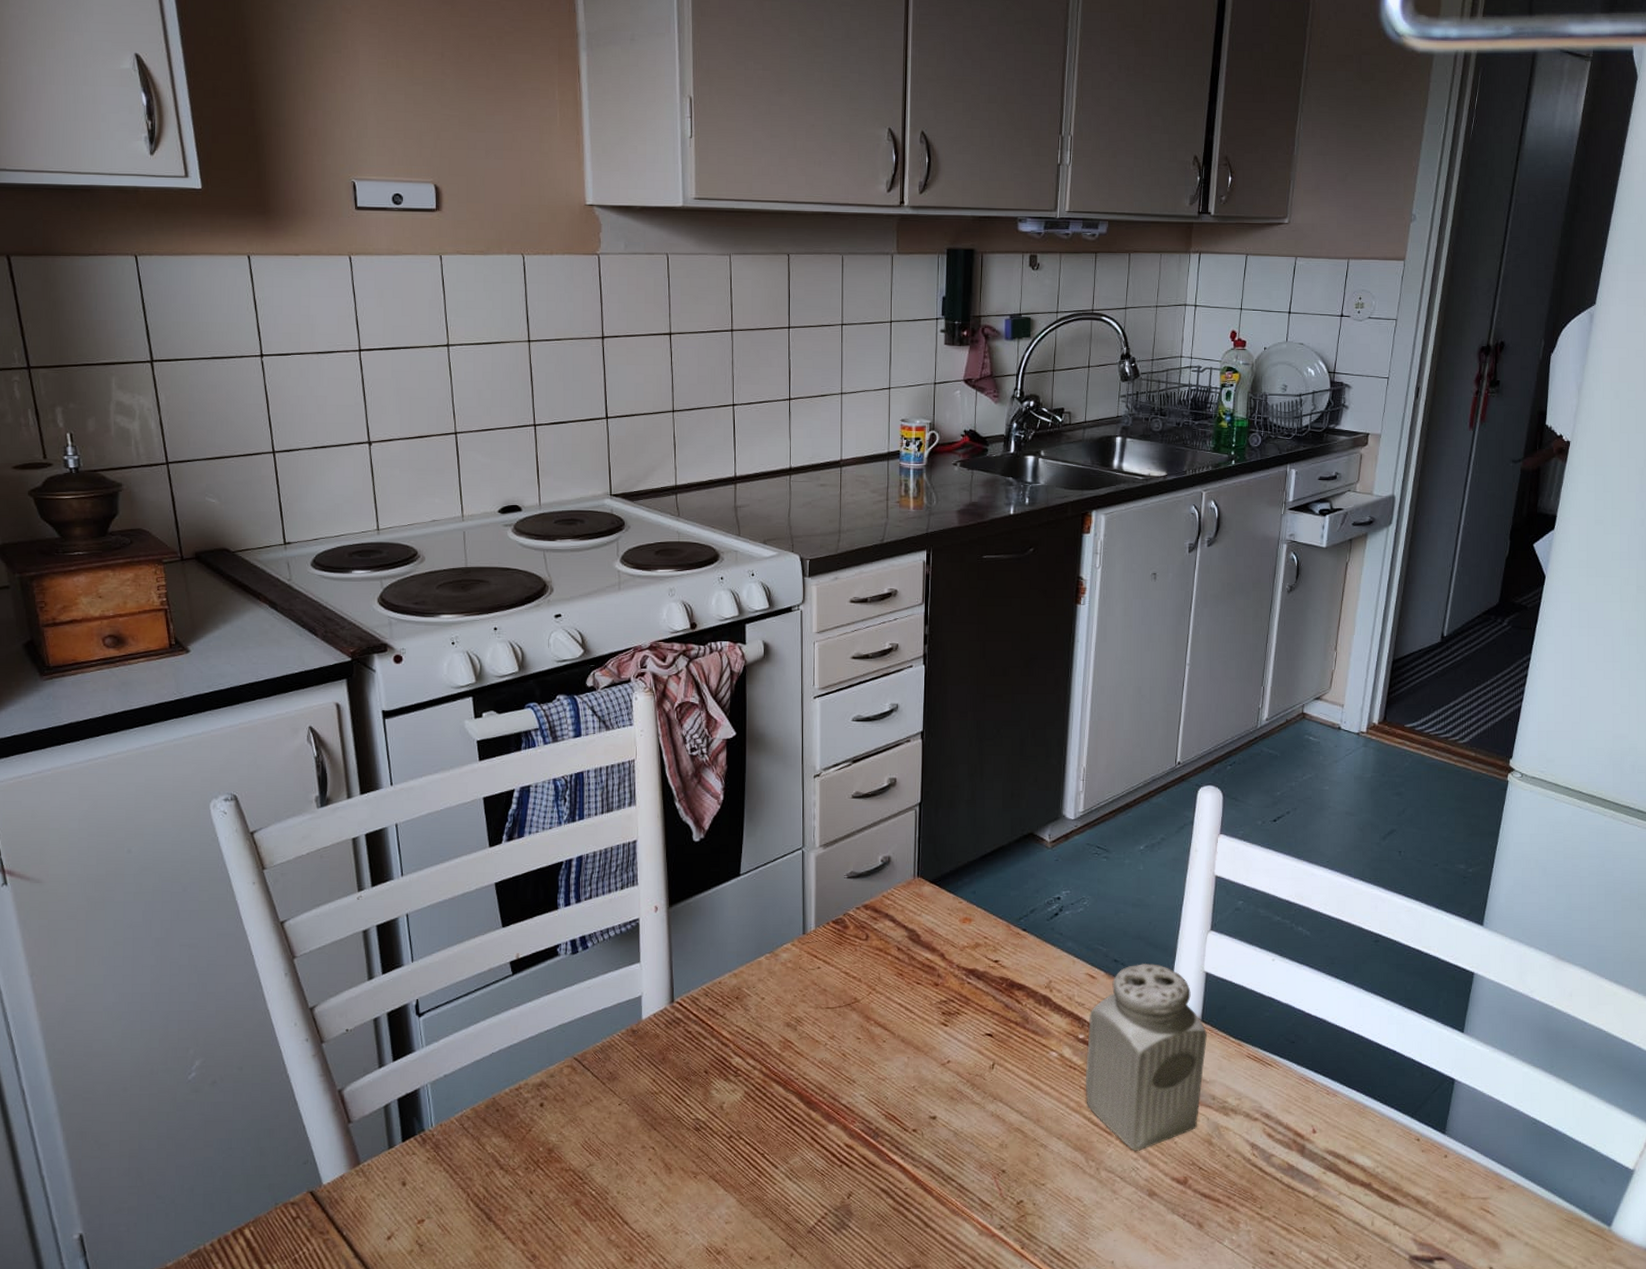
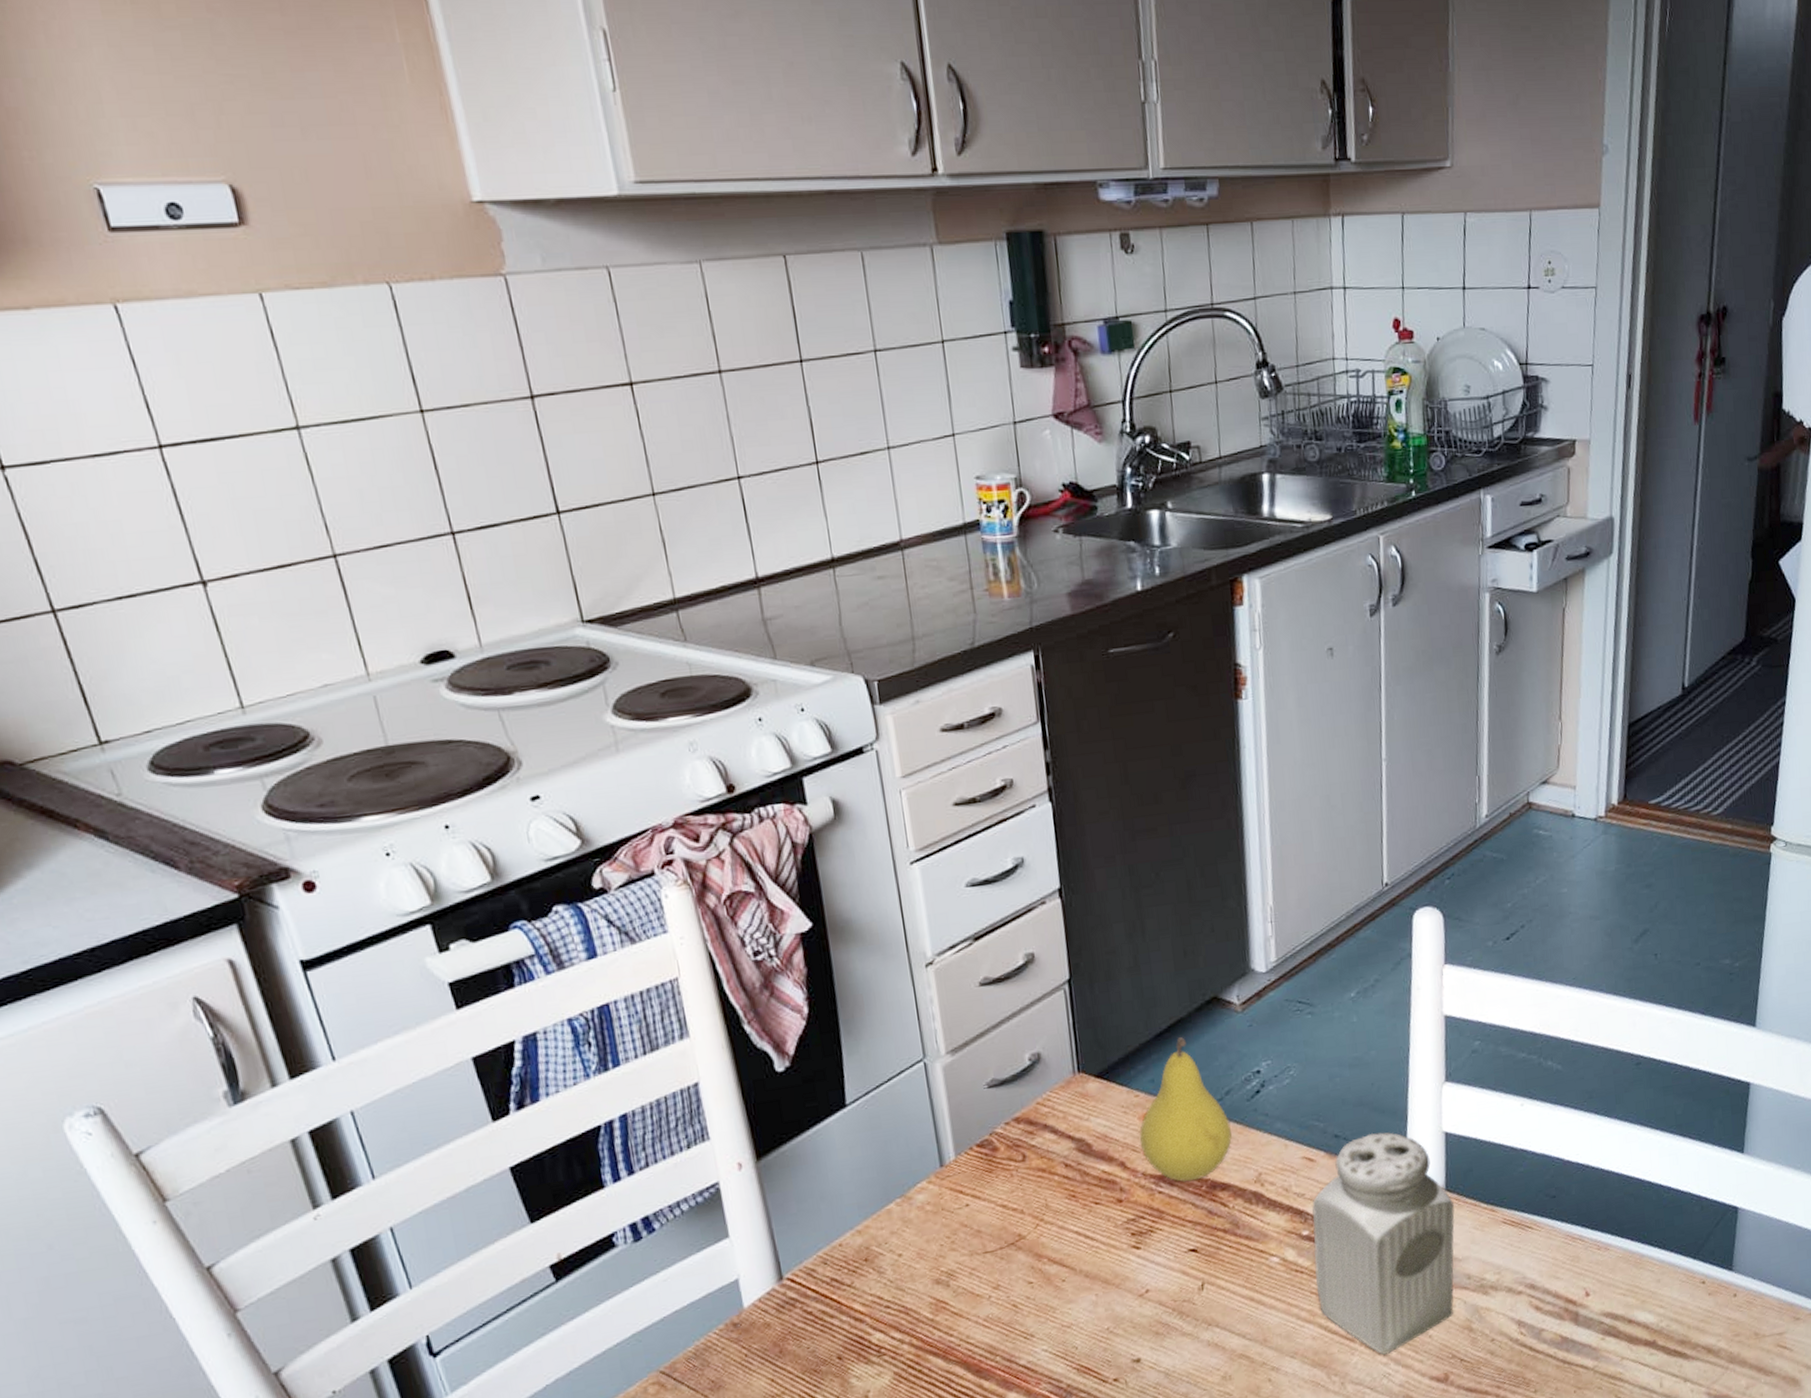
fruit: none [958,861,1031,978] -> present [1138,1037,1232,1182]

